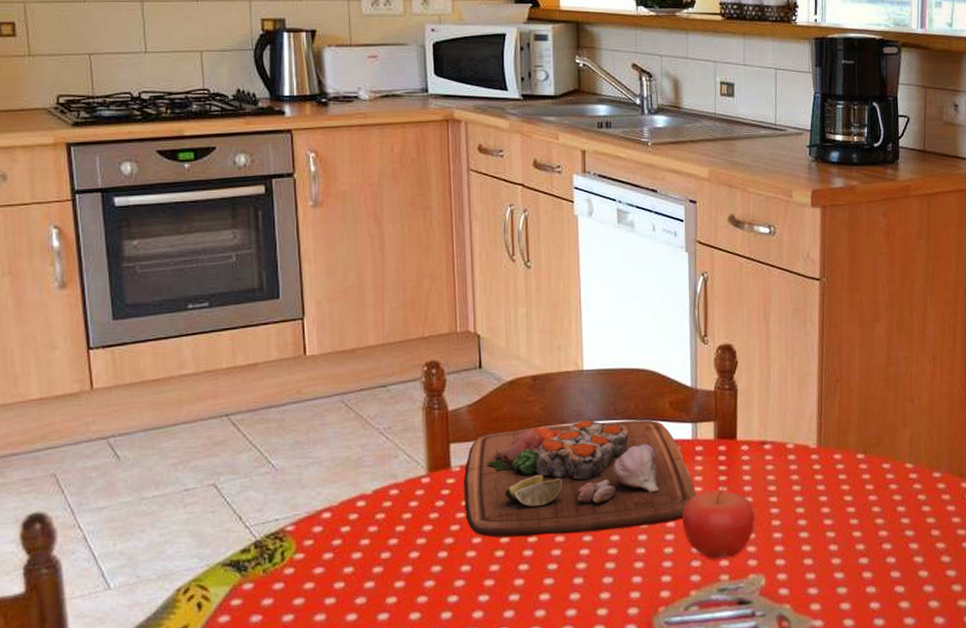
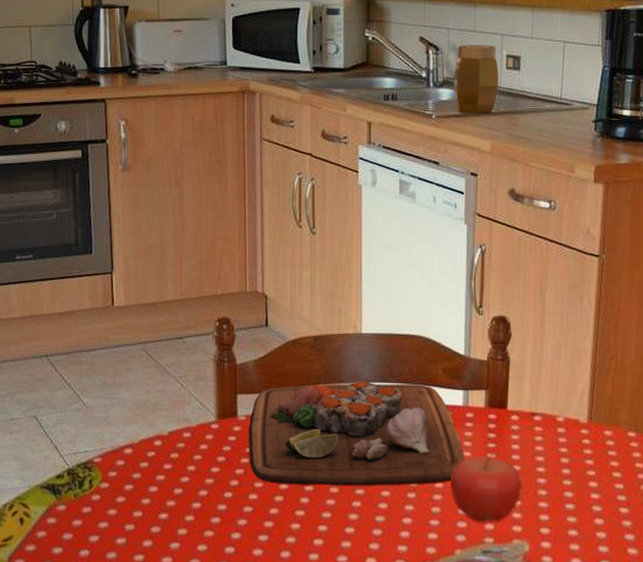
jar: none [668,72,714,141] -> present [454,45,498,114]

